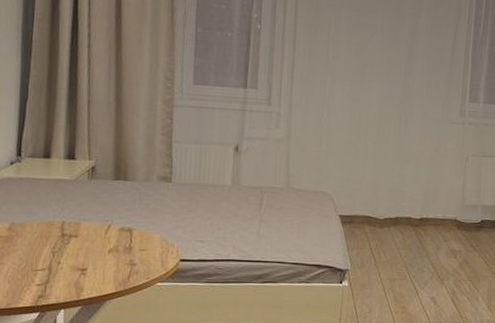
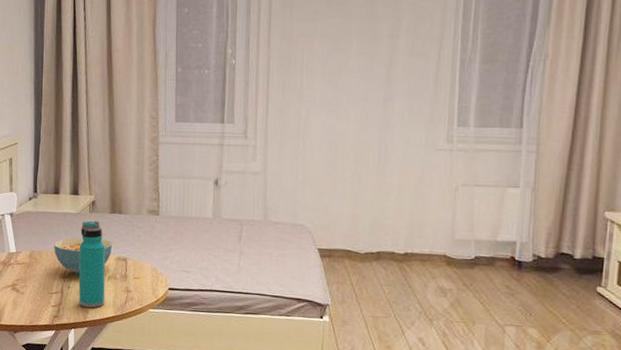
cereal bowl: none [40,206,115,248] -> present [53,237,112,274]
water bottle: none [71,188,107,285] -> present [78,221,106,308]

